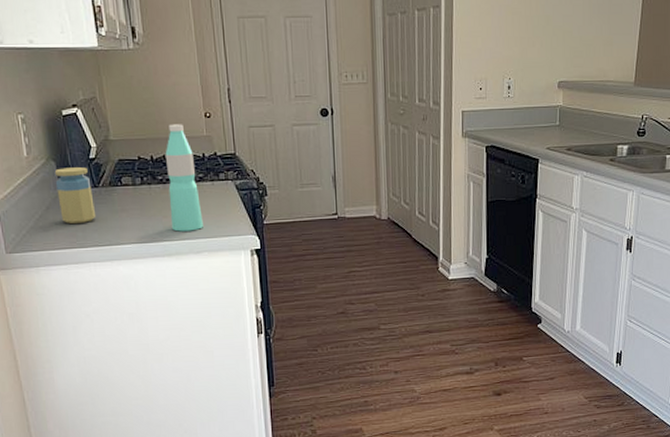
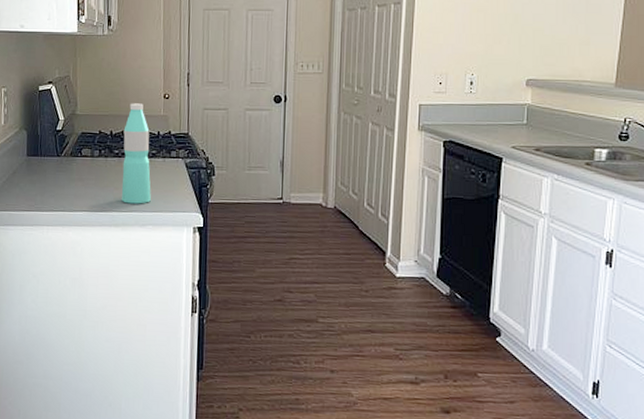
jar: present [54,167,95,223] -> none [24,137,55,189]

